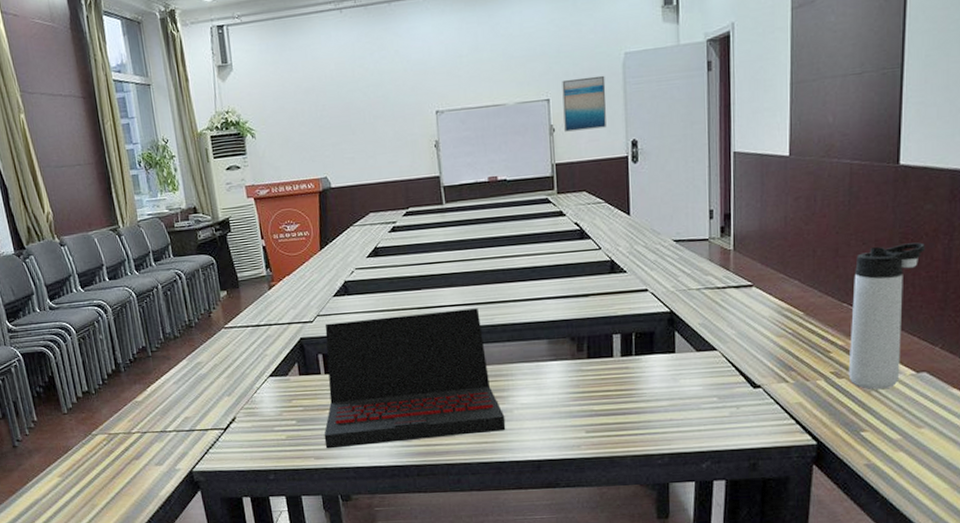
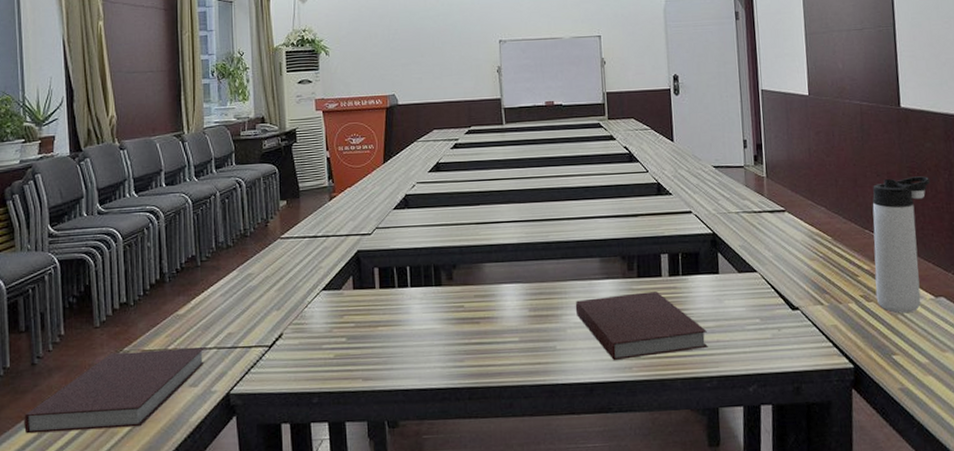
notebook: none [14,431,167,506] -> present [24,347,205,434]
laptop: present [324,308,506,449] -> none [374,225,559,369]
notebook: none [522,372,660,440] -> present [575,291,708,361]
wall art: present [562,75,606,132] -> none [611,18,651,65]

